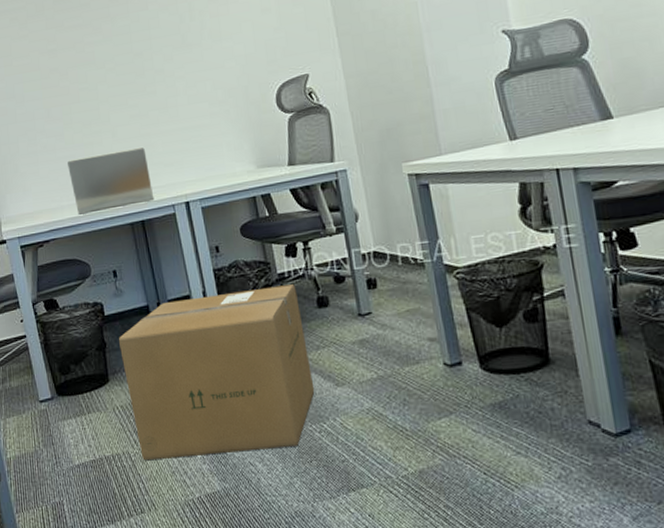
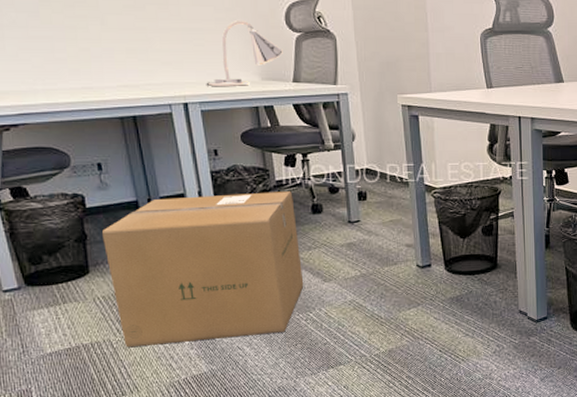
laptop: present [68,147,154,215] -> none [43,40,149,101]
table lamp: none [205,110,276,182] -> present [206,21,283,86]

